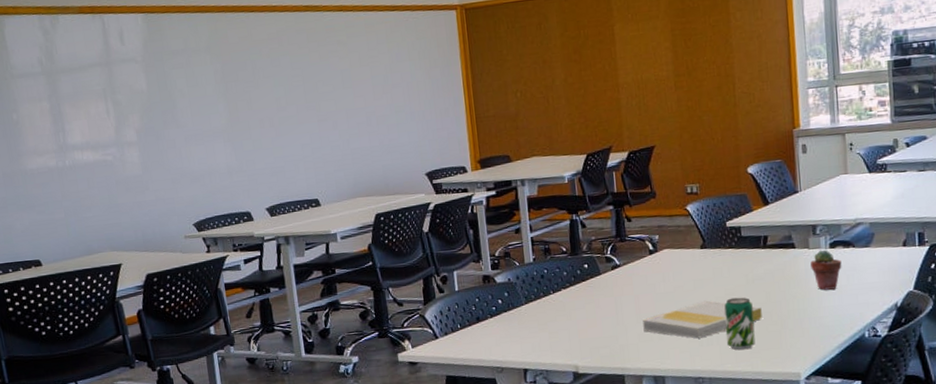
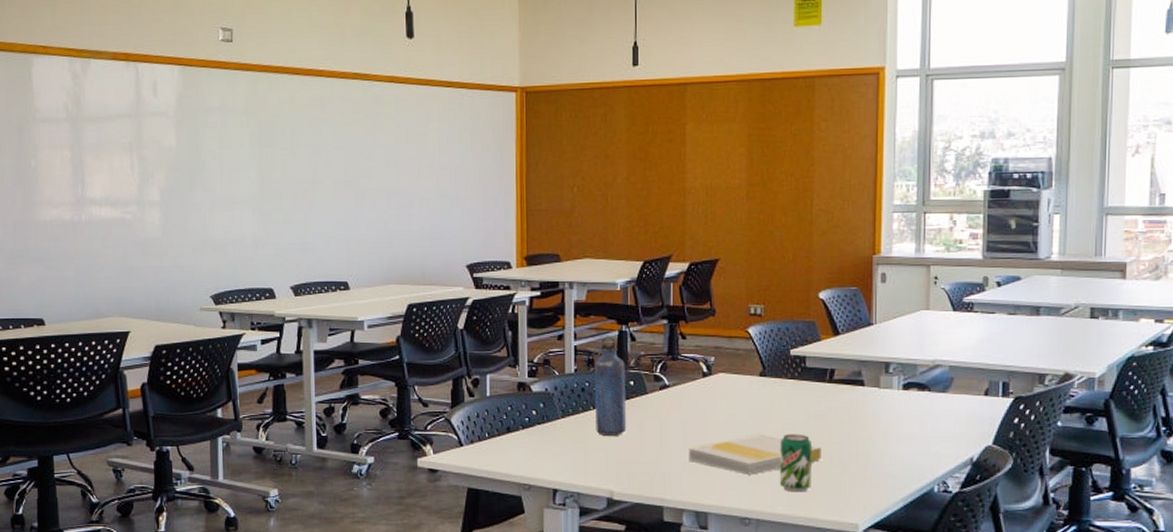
water bottle: none [547,225,585,316] -> present [592,336,627,436]
potted succulent: present [810,249,842,290] -> none [880,390,915,435]

